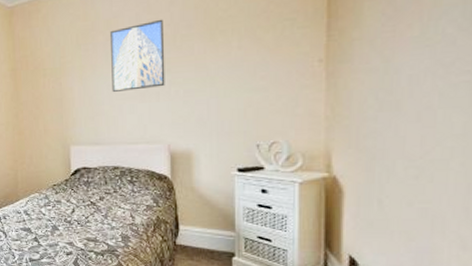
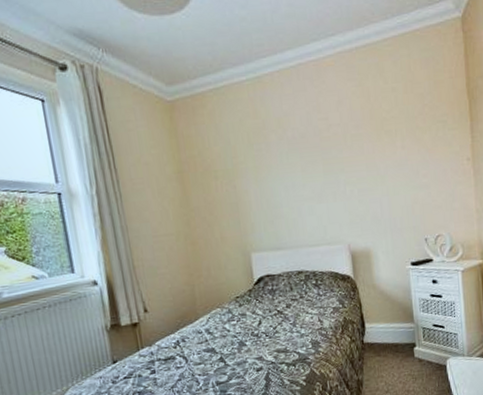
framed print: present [109,19,165,92] -> none [281,118,341,193]

